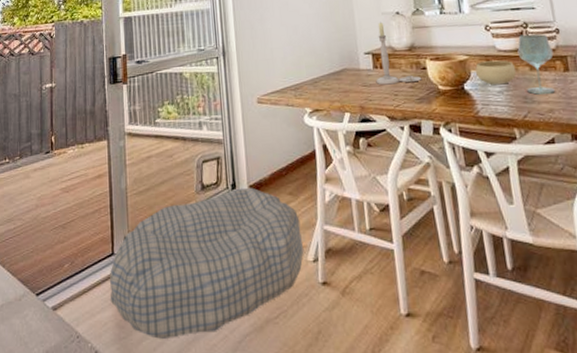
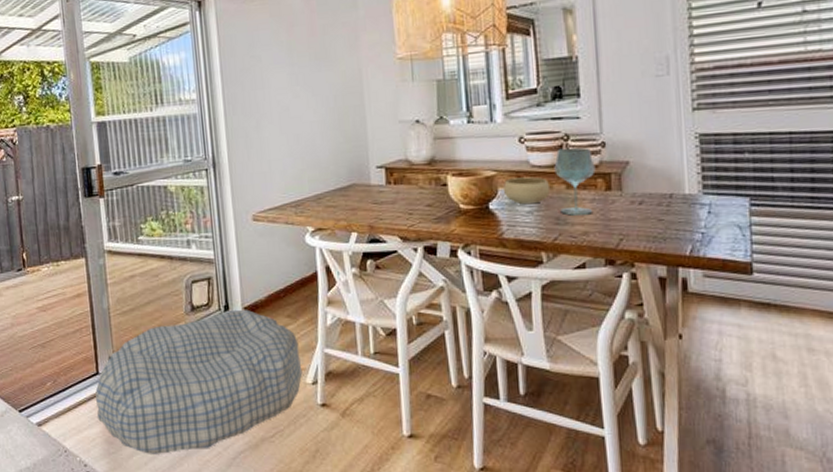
candlestick: present [376,22,422,85] -> none [388,131,442,203]

